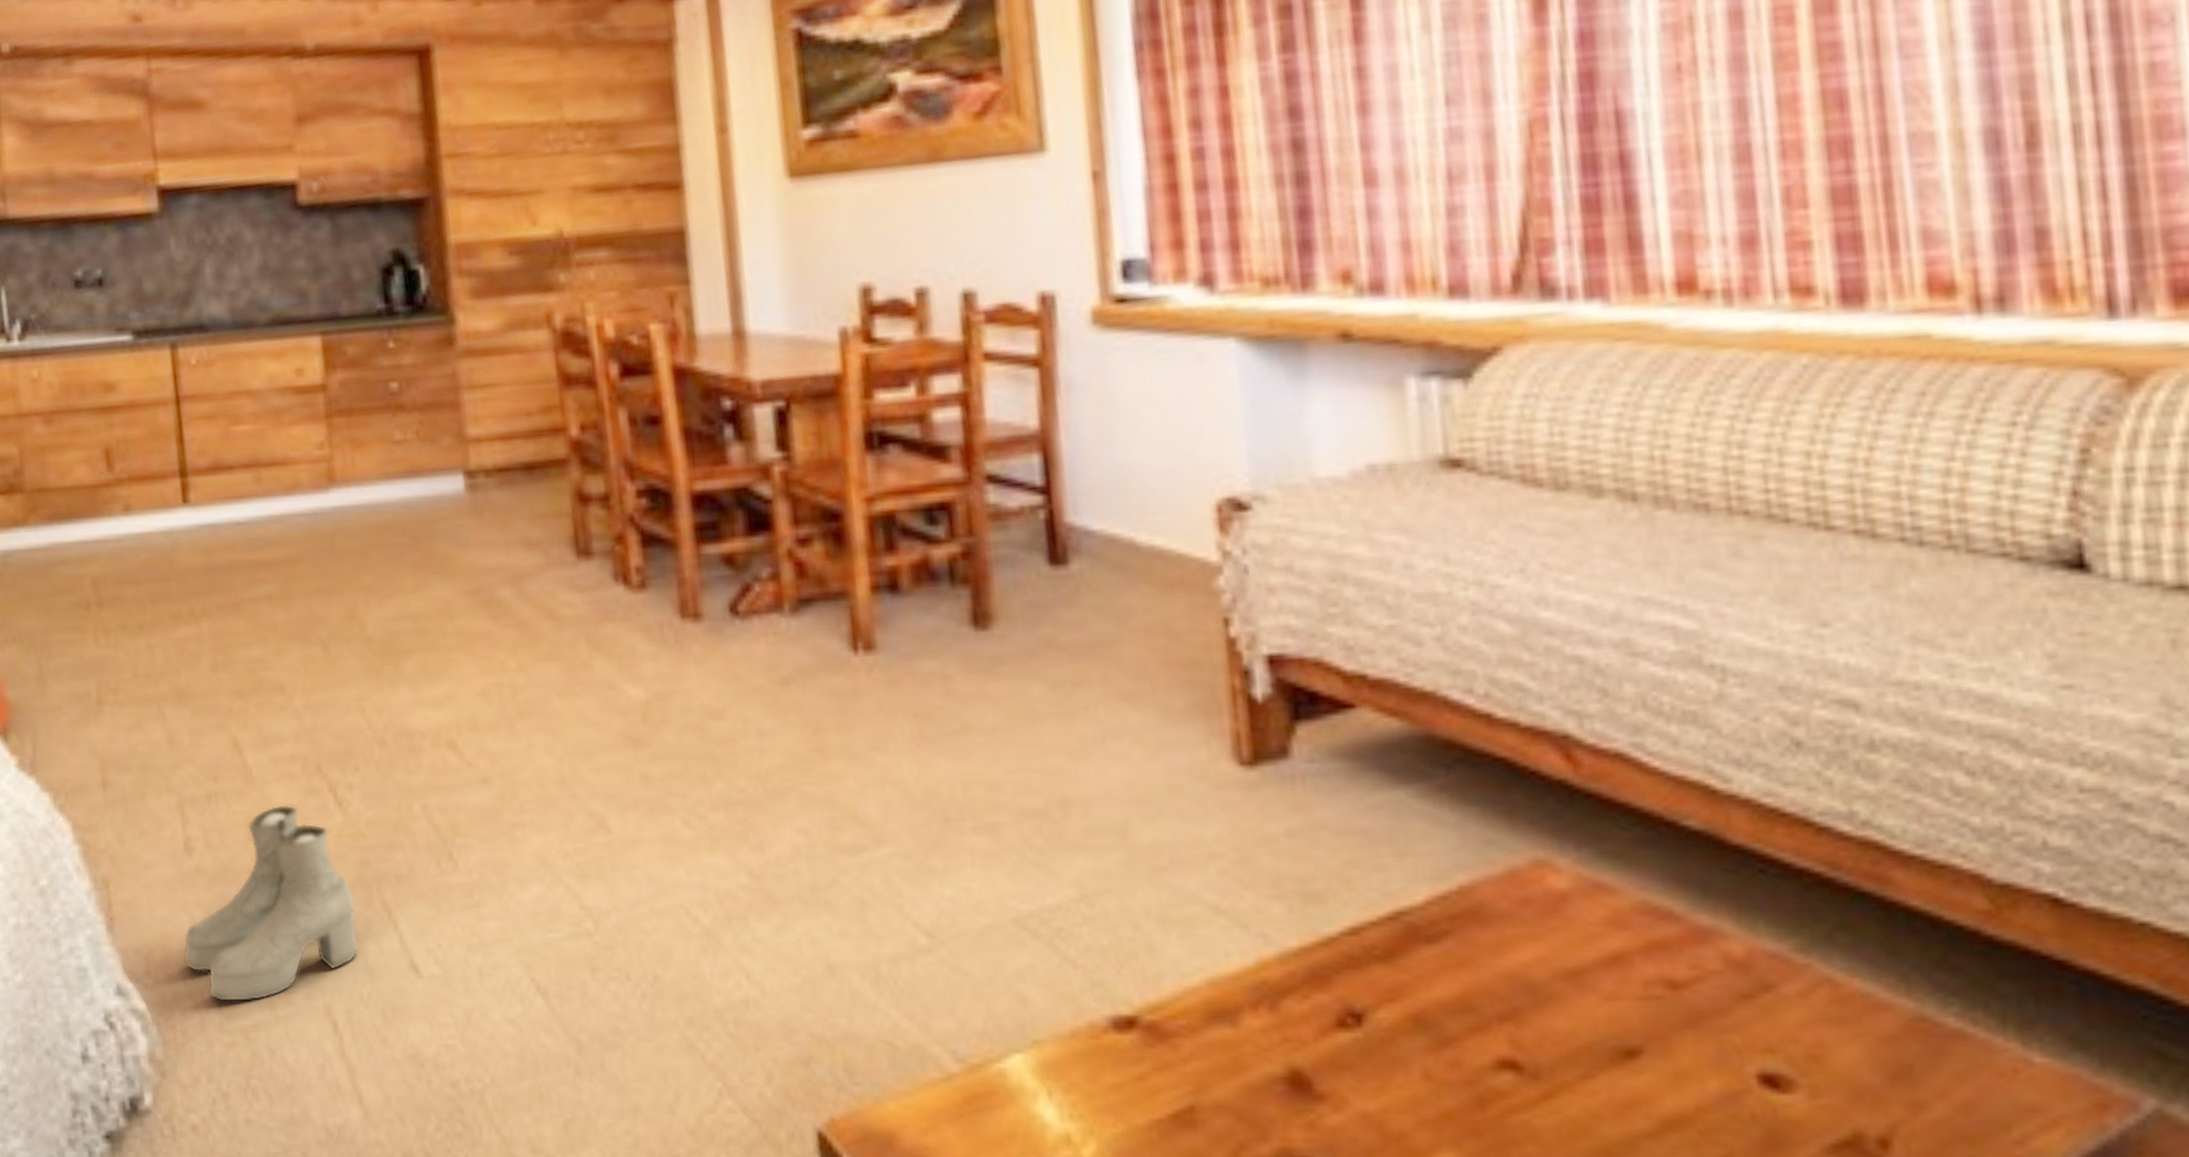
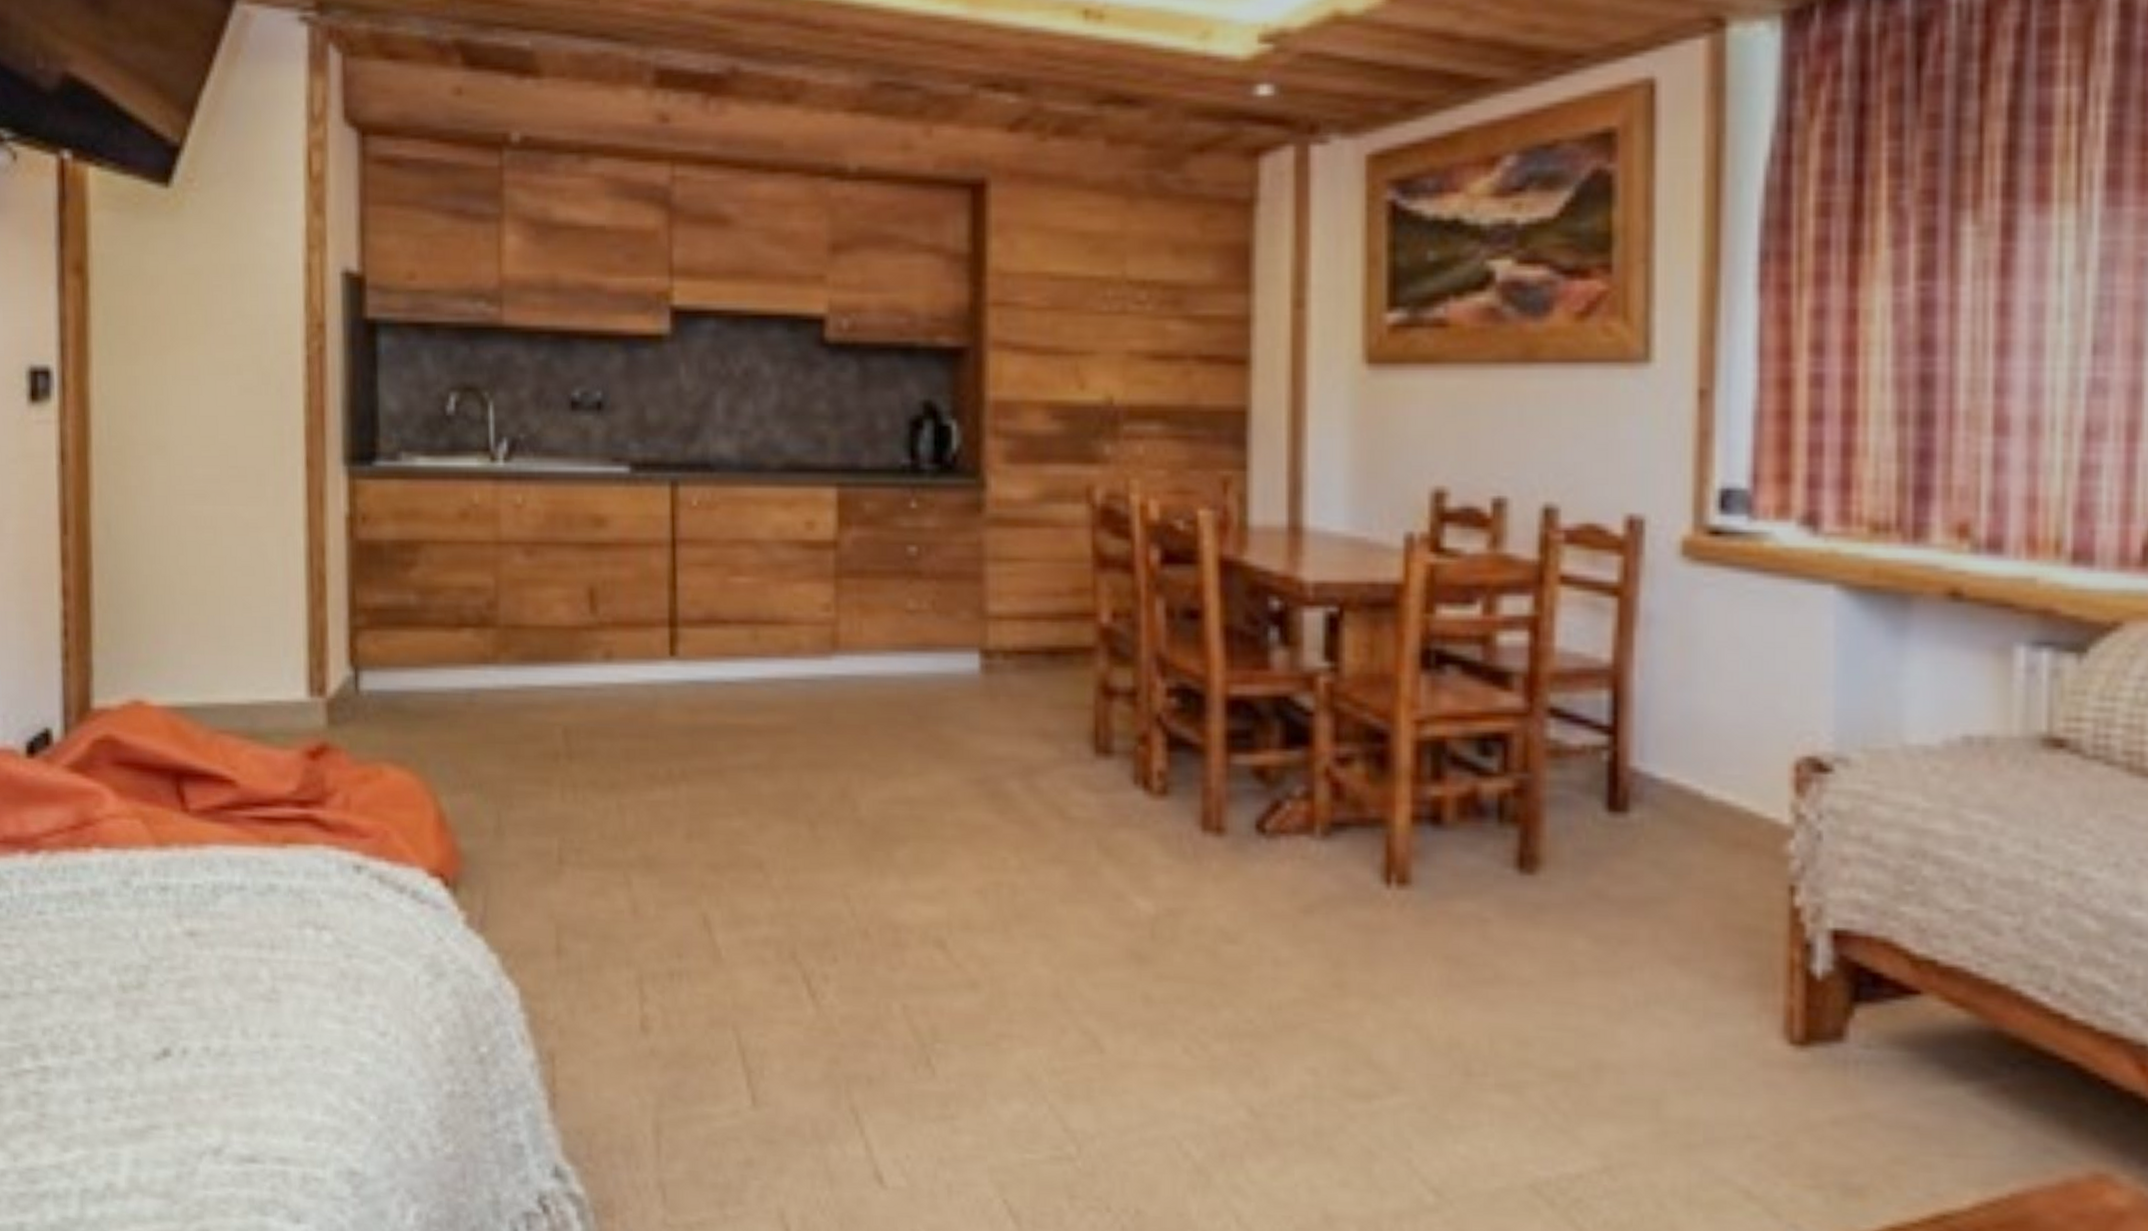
boots: present [183,804,359,1003] -> none [629,989,821,1197]

